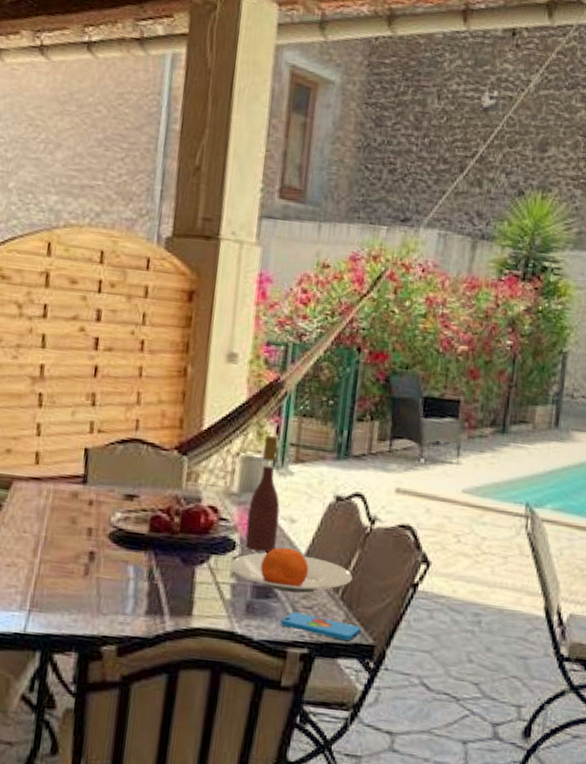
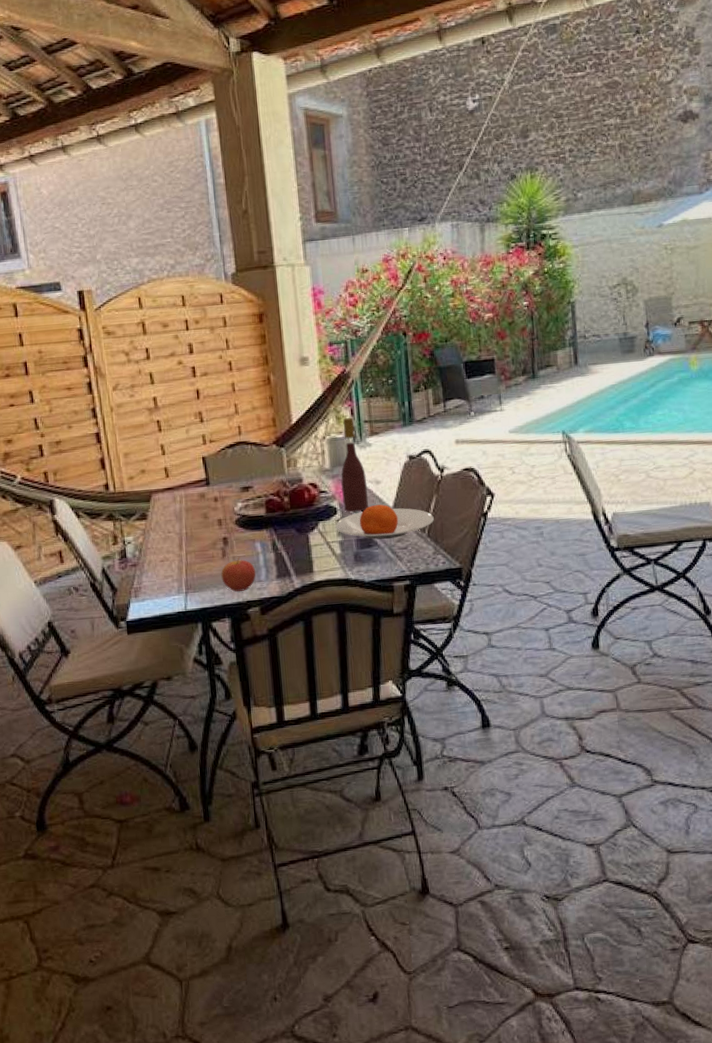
apple: none [77,579,122,622] -> present [221,557,256,592]
smartphone: present [280,612,361,642] -> none [383,553,449,569]

